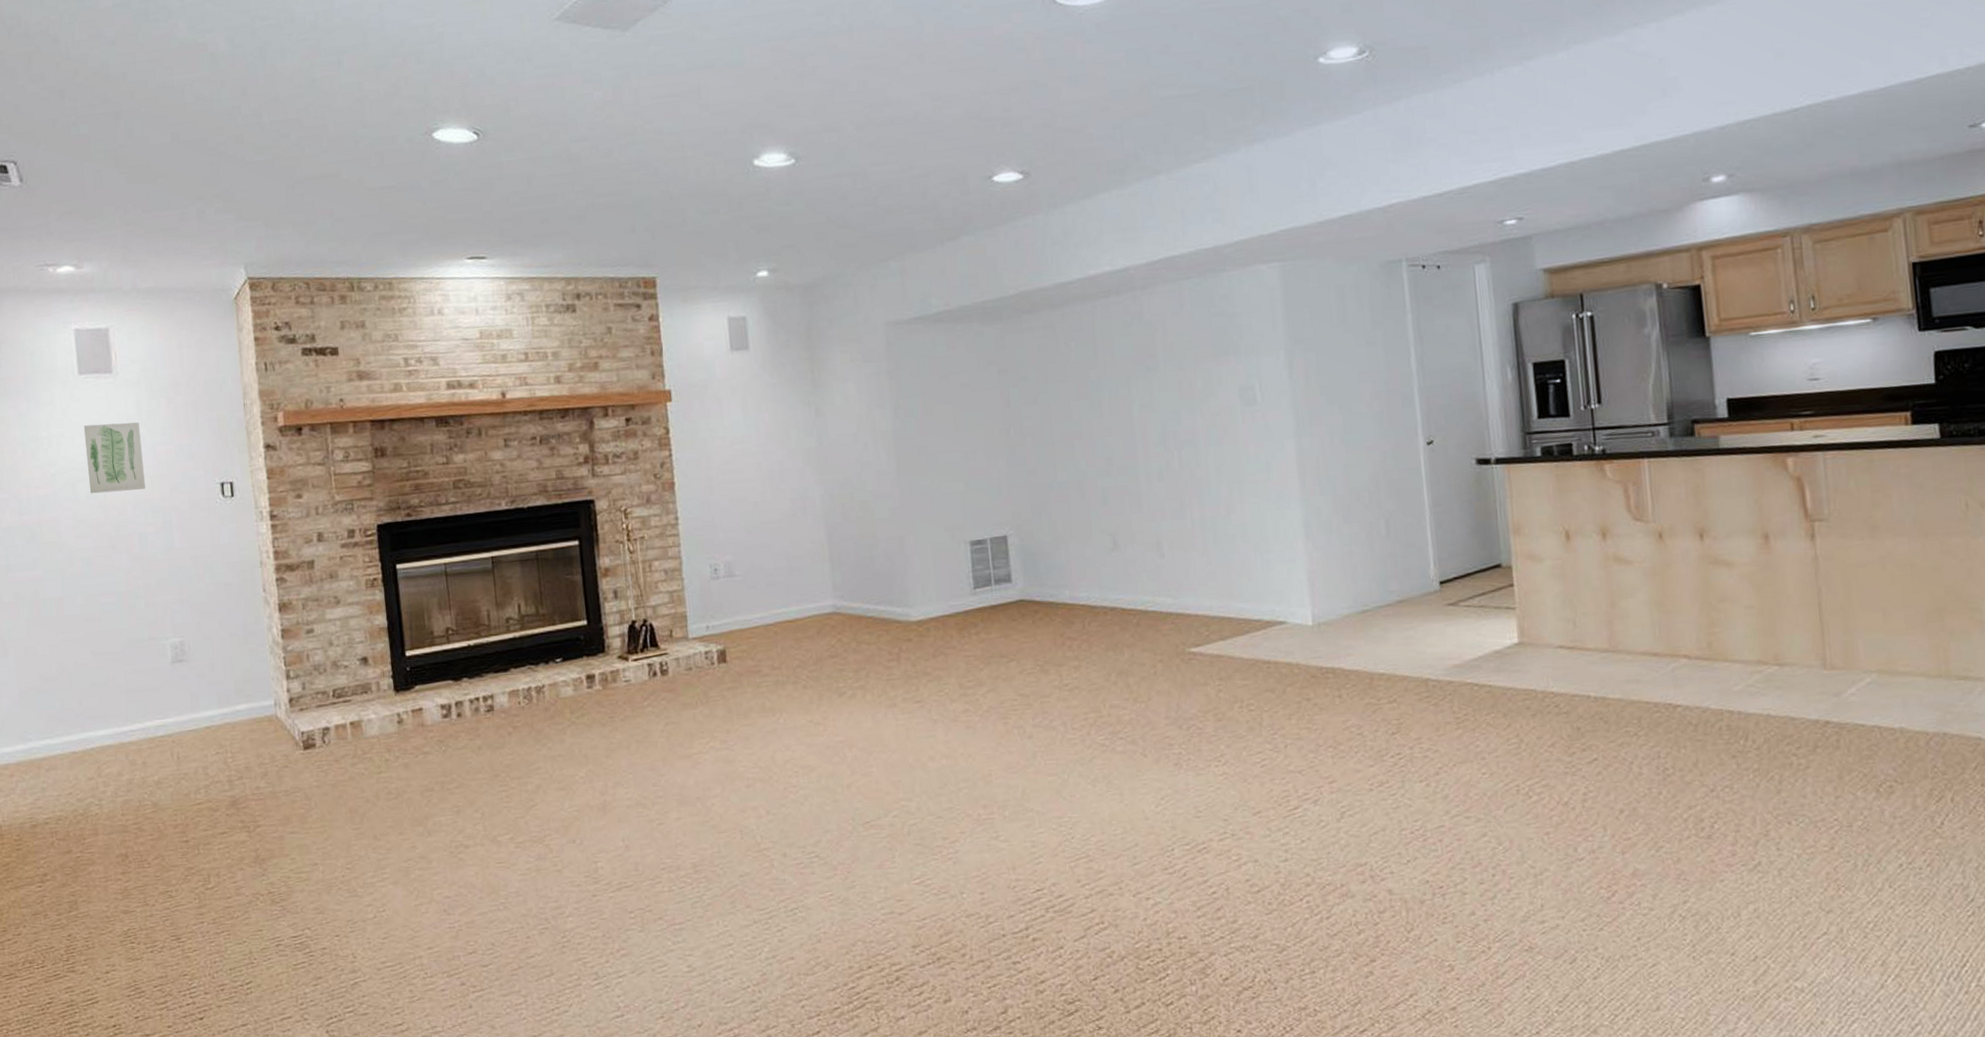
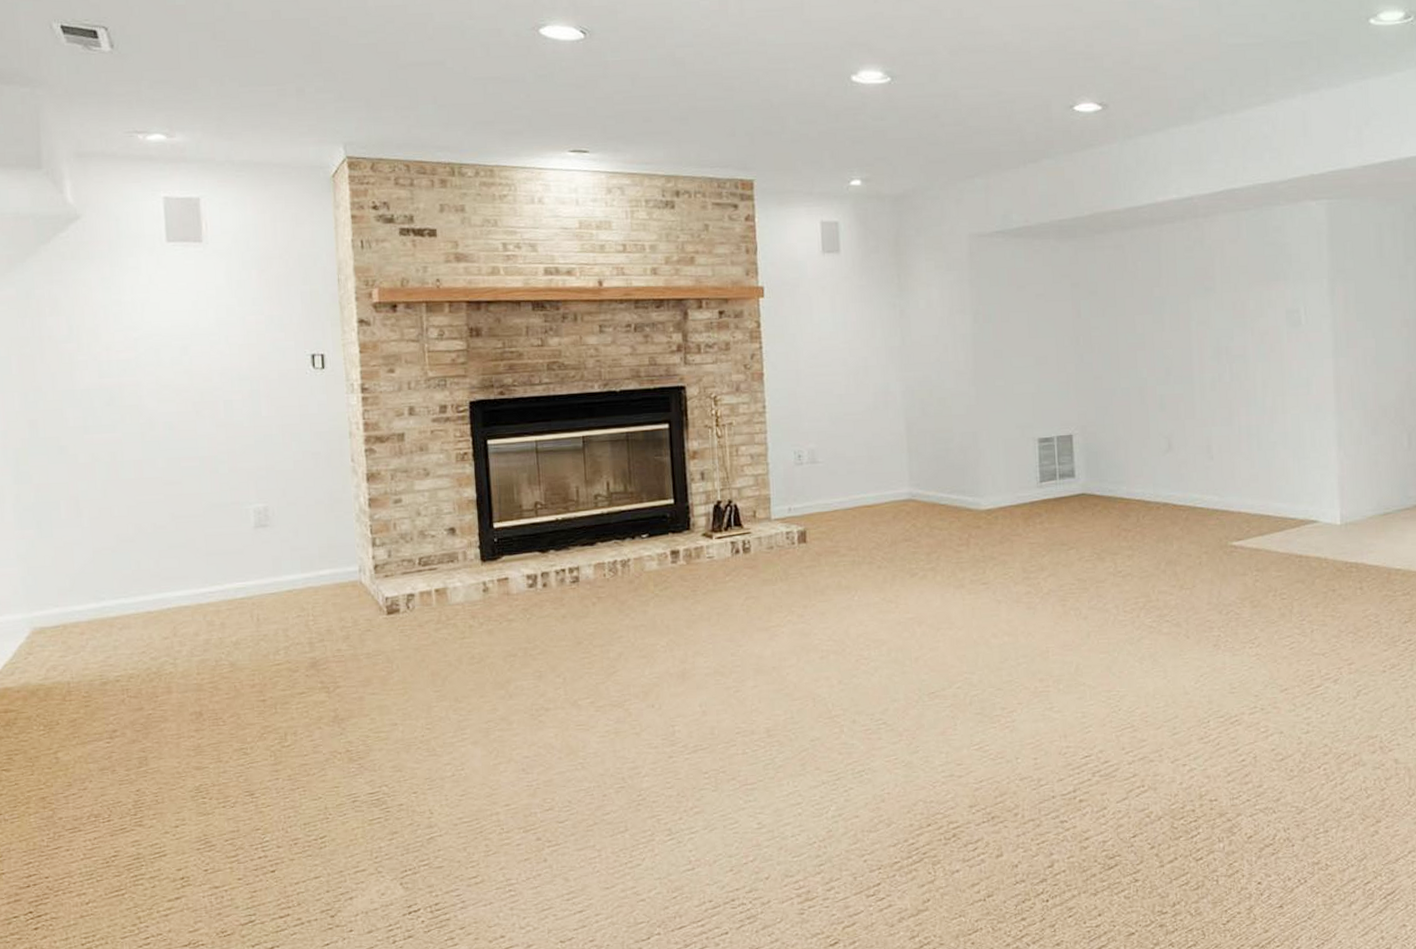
wall art: present [84,422,145,494] -> none [171,291,233,360]

